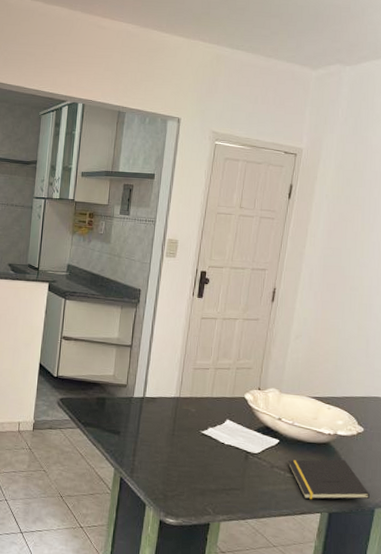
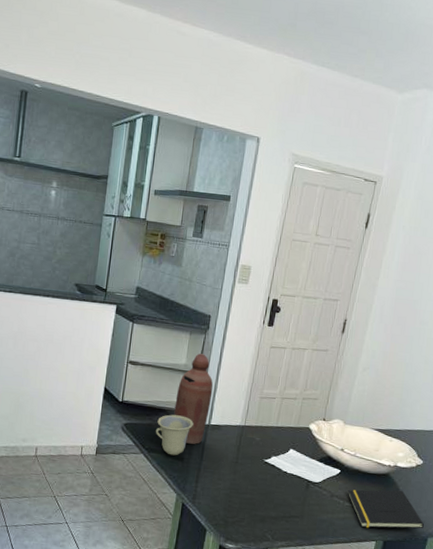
cup: none [90,388,128,430] -> present [155,414,194,456]
bottle: none [108,327,146,418] -> present [174,353,213,445]

